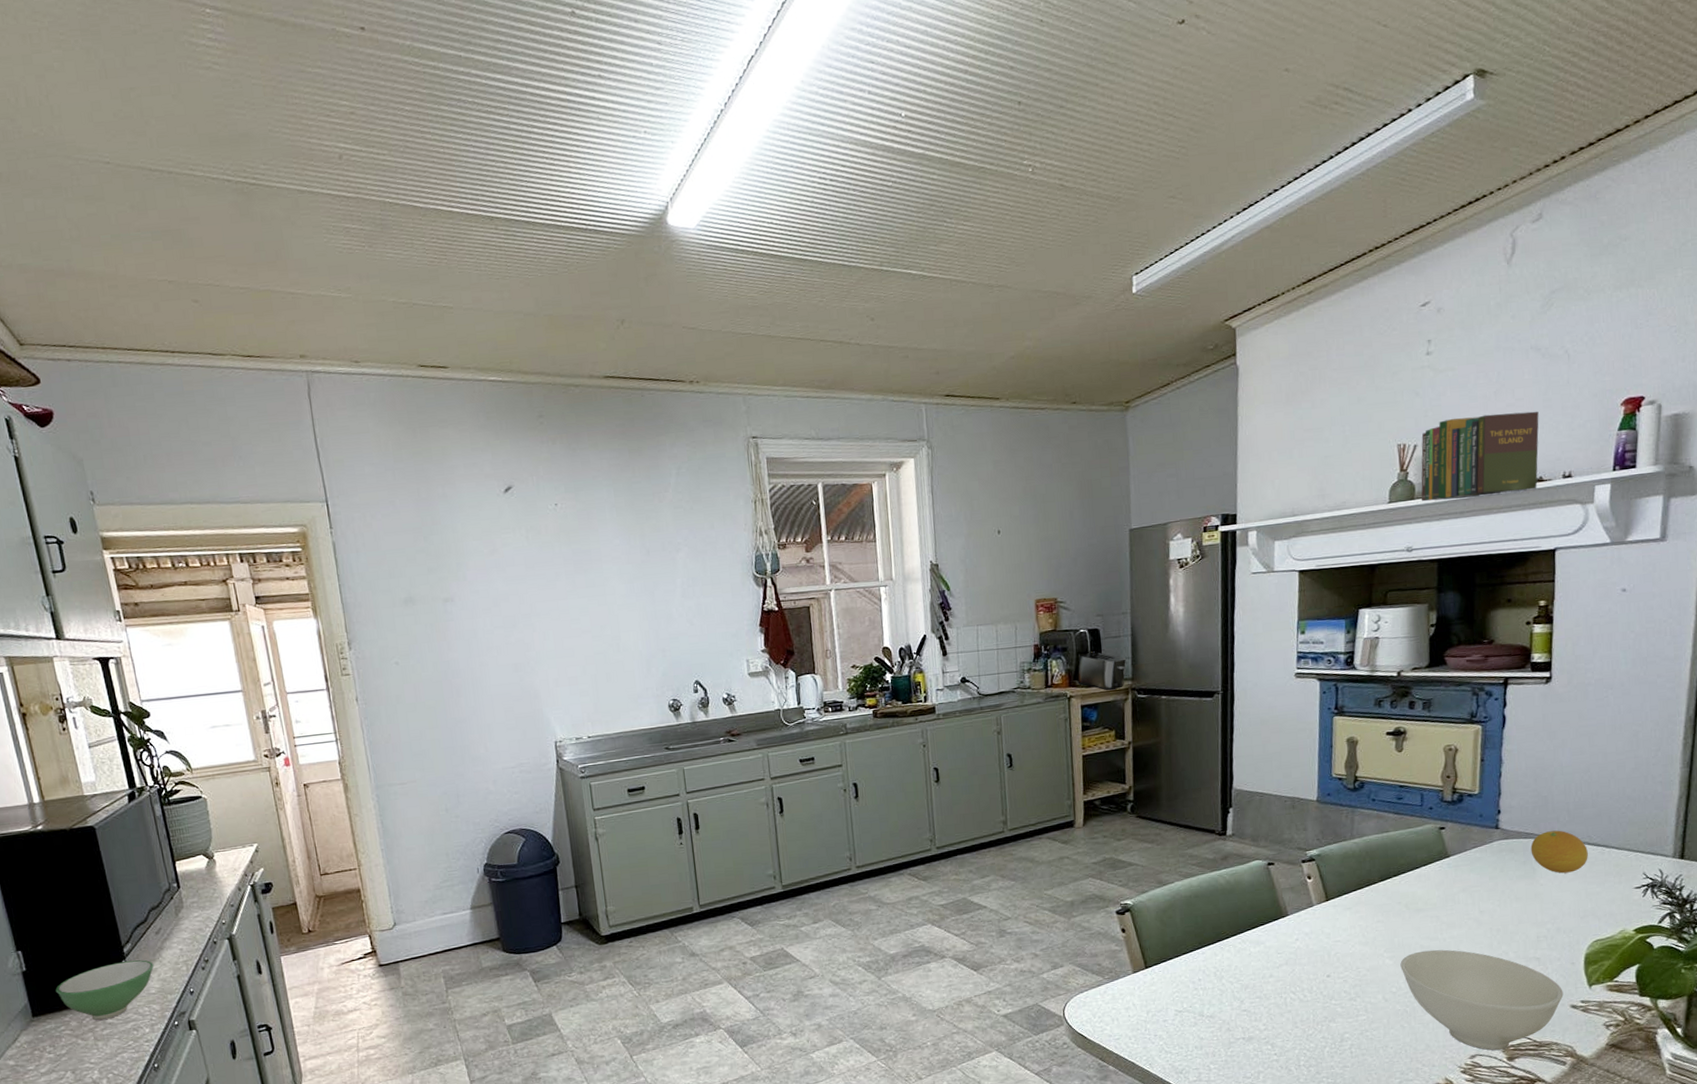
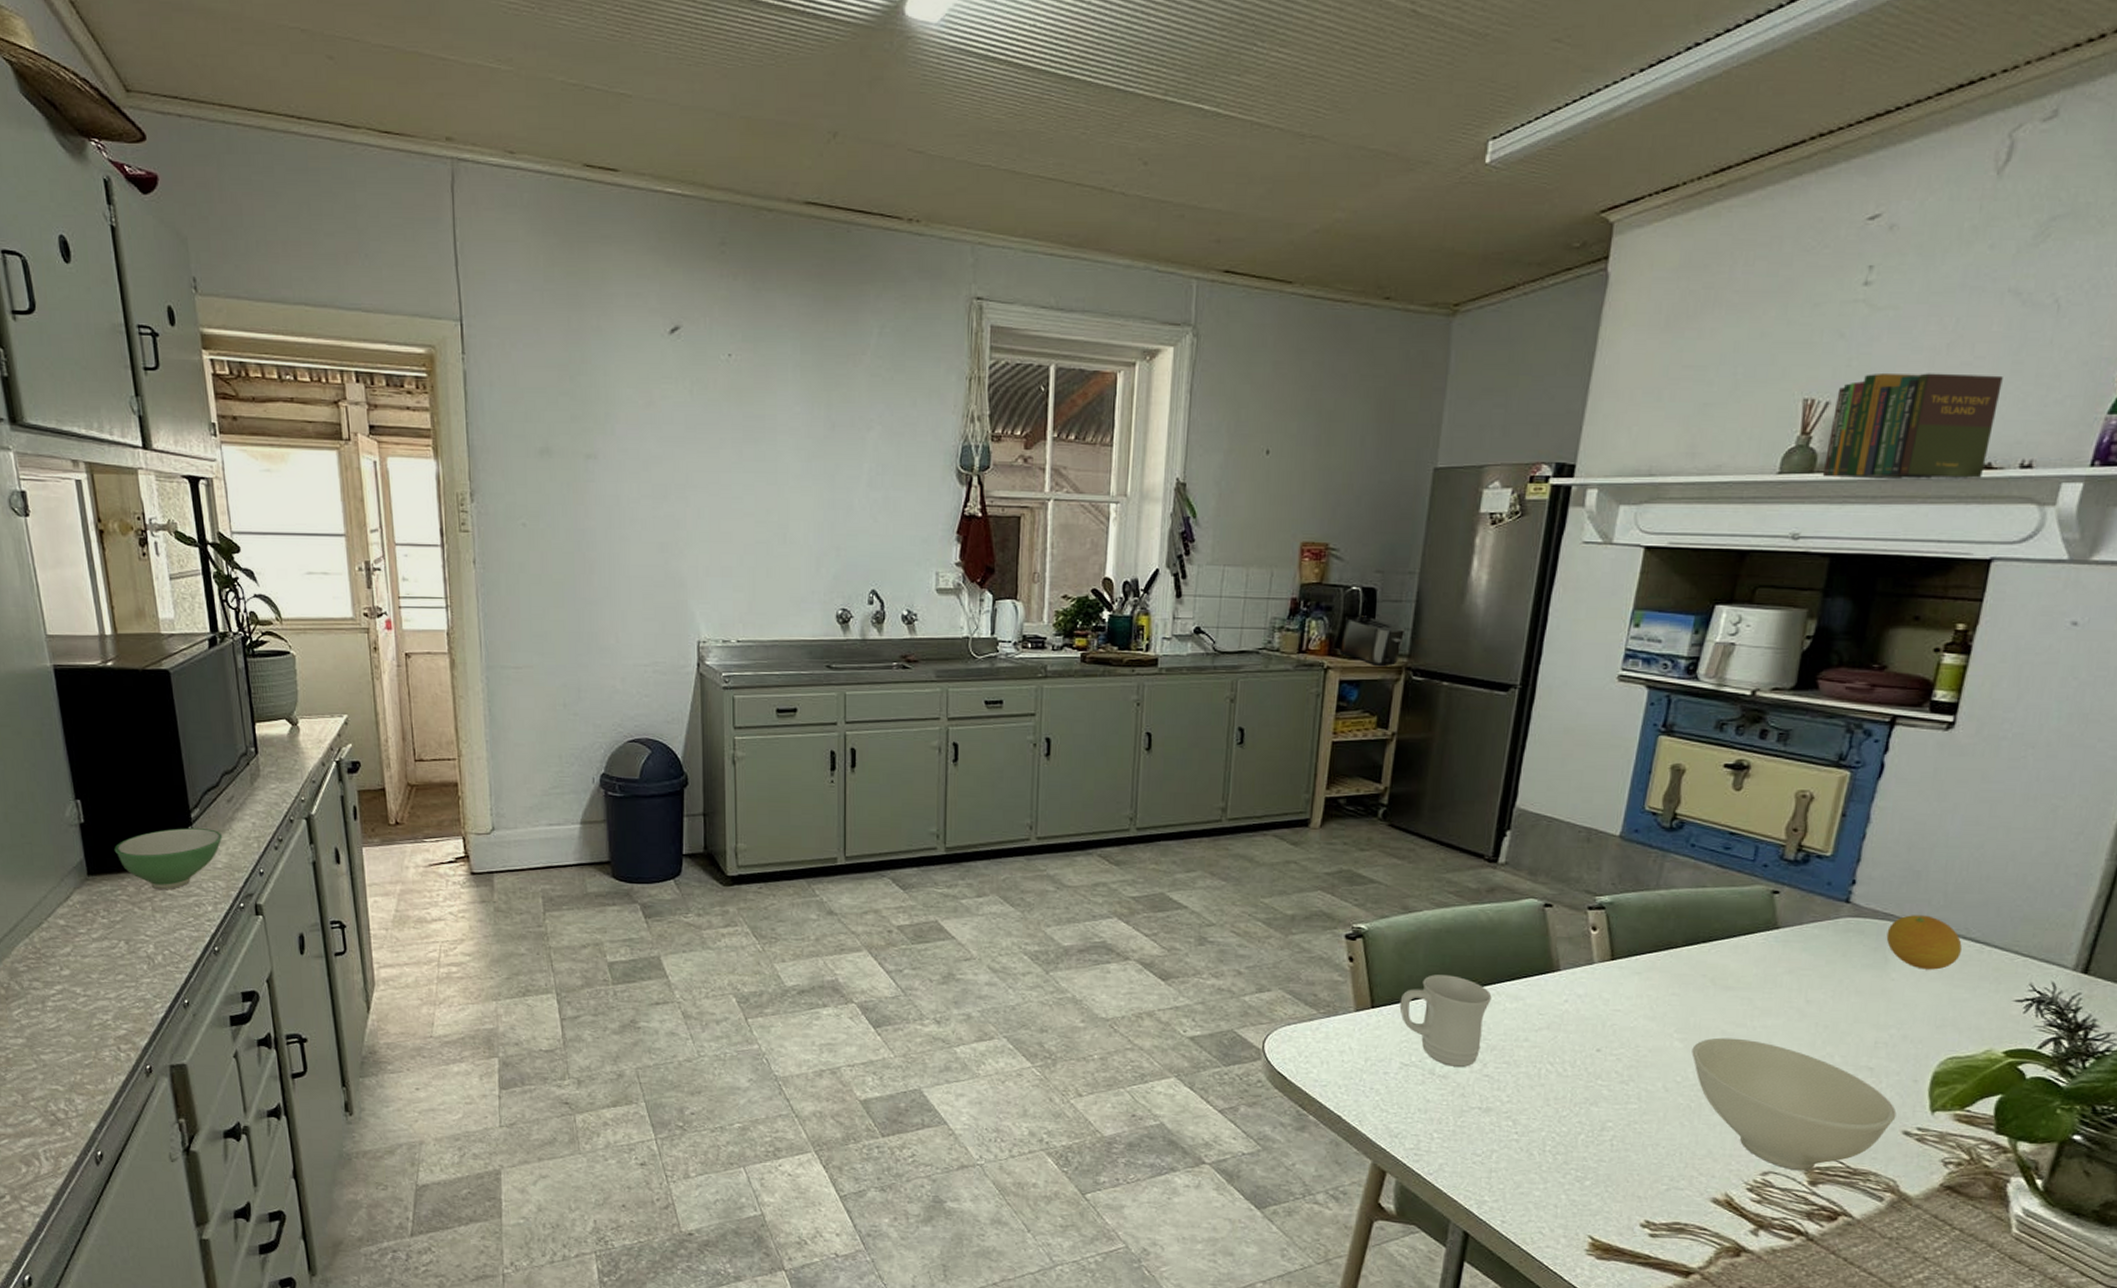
mug: none [1167,932,1239,1008] -> present [1399,975,1492,1068]

